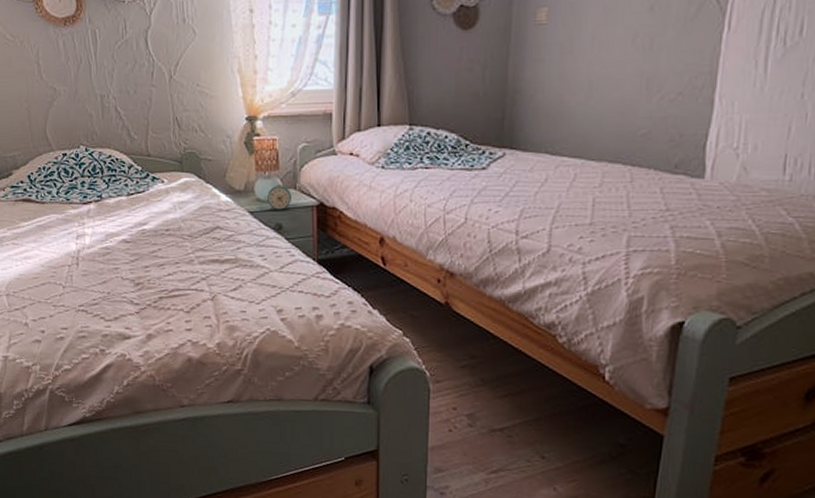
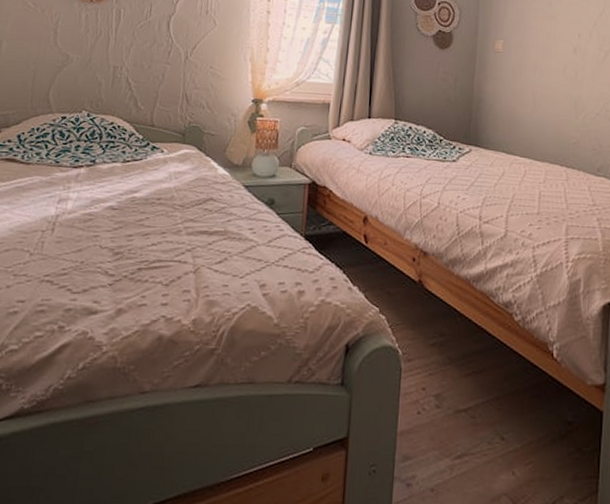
alarm clock: present [267,185,292,210] -> none [263,162,287,186]

